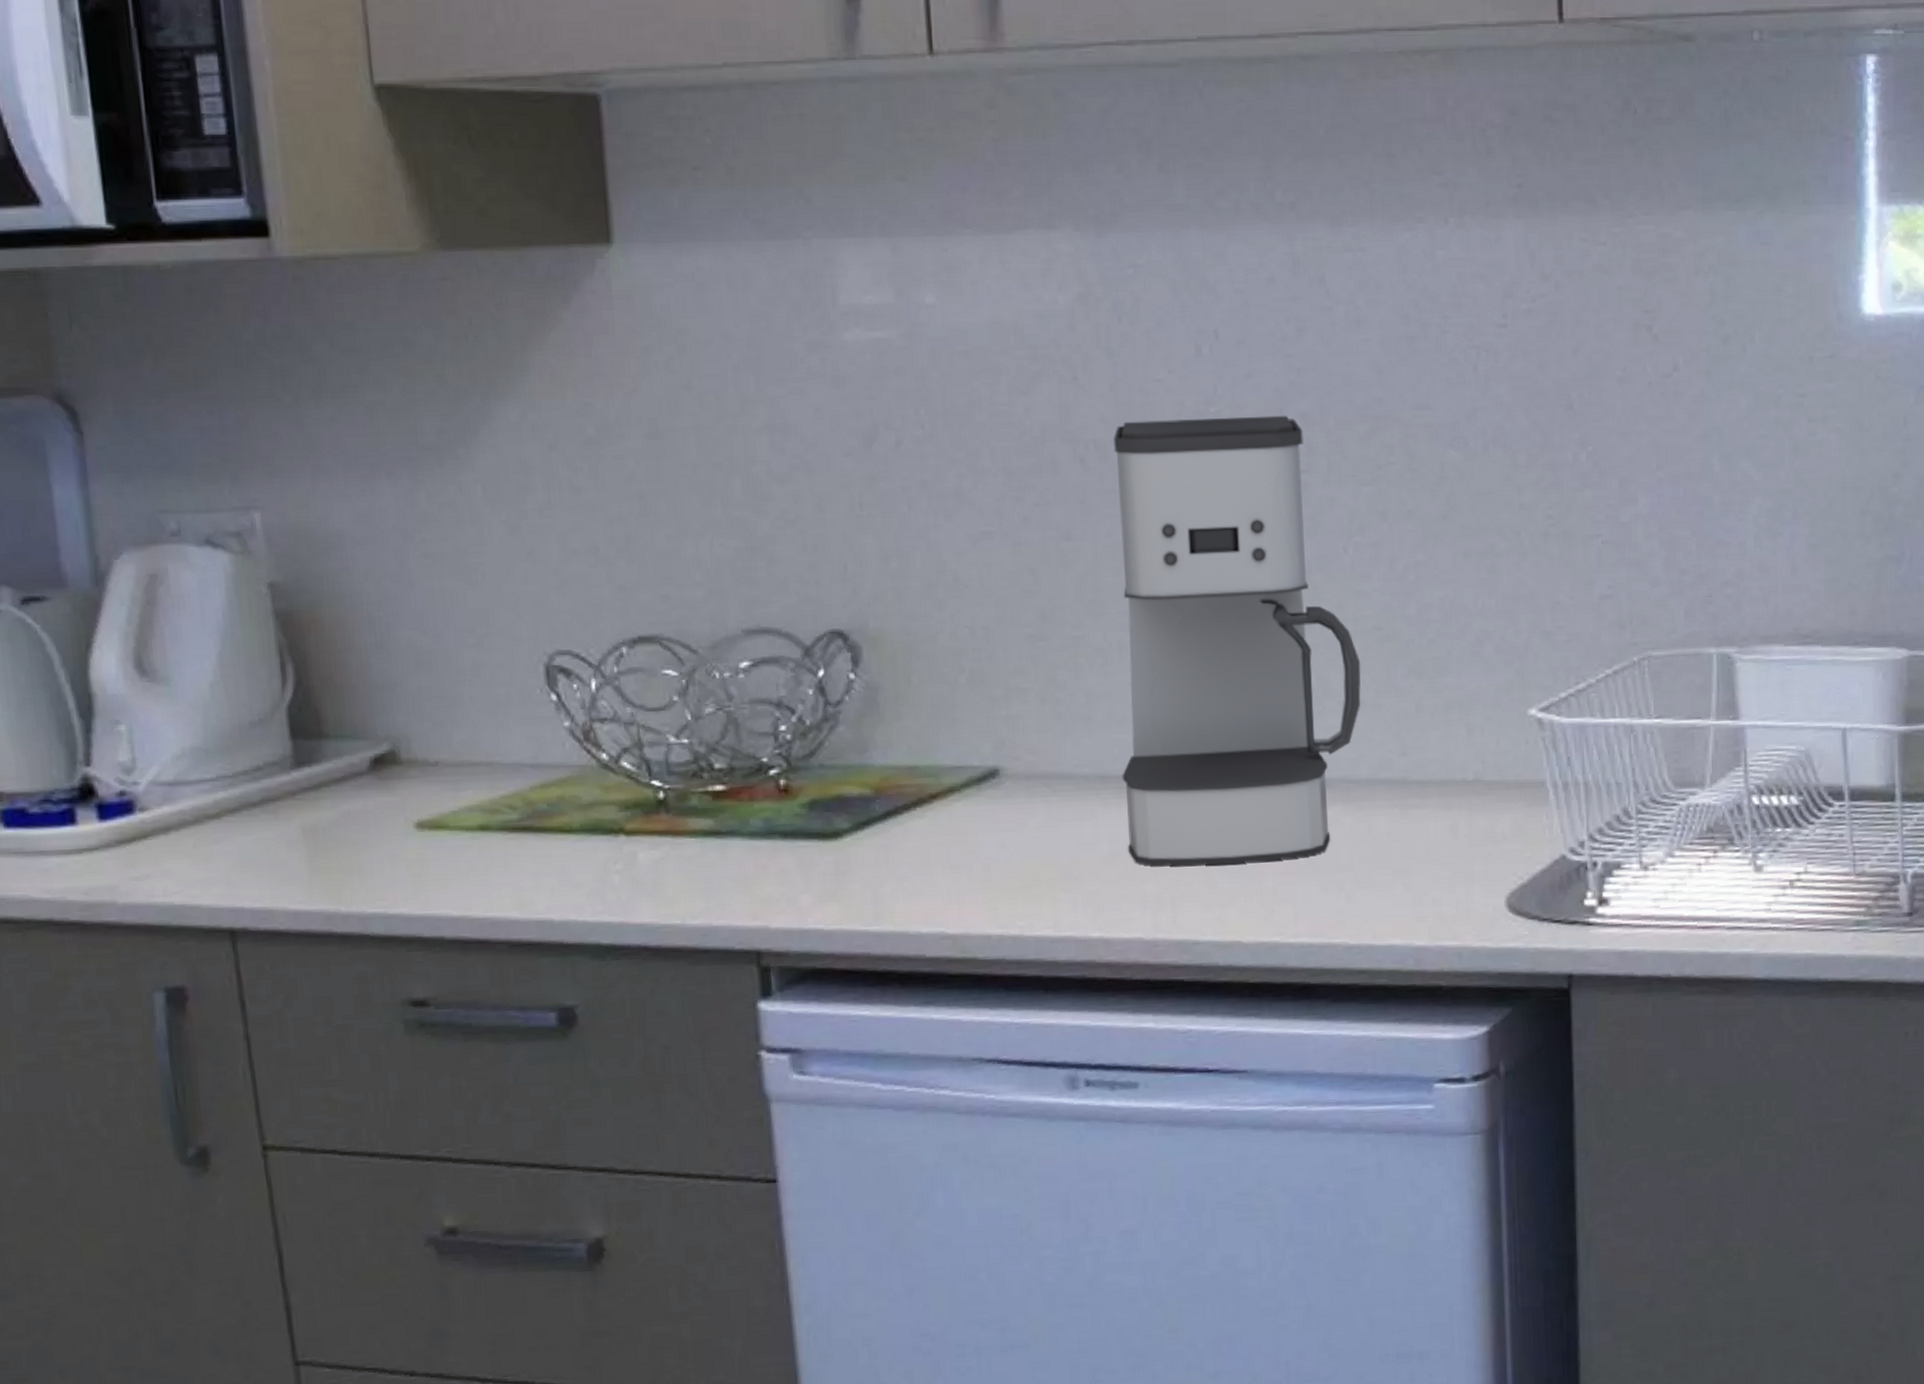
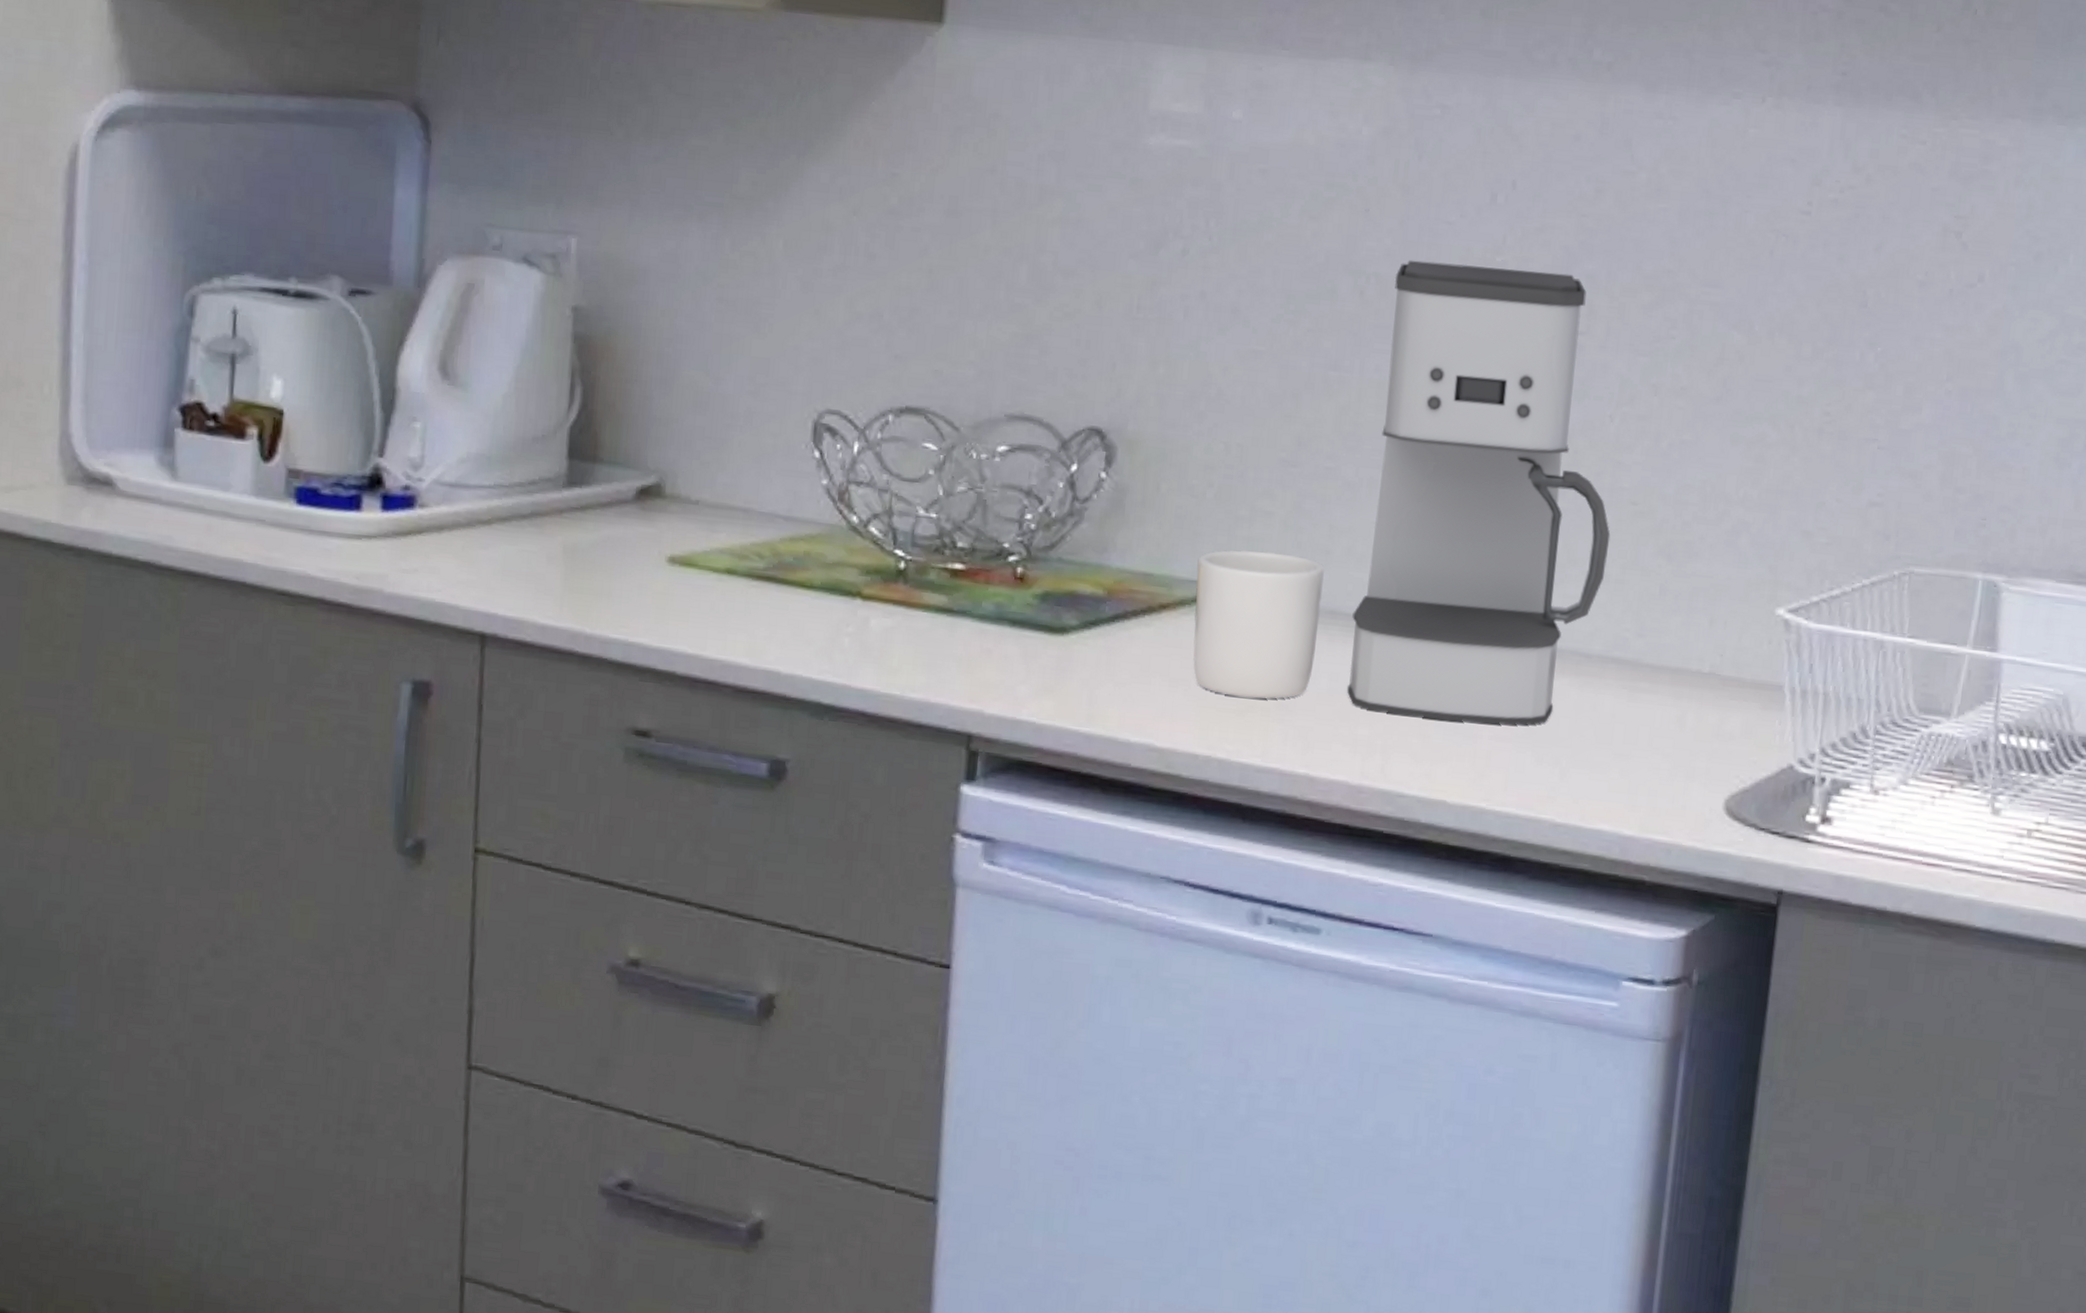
mug: none [960,726,1092,873] -> present [1193,550,1325,699]

